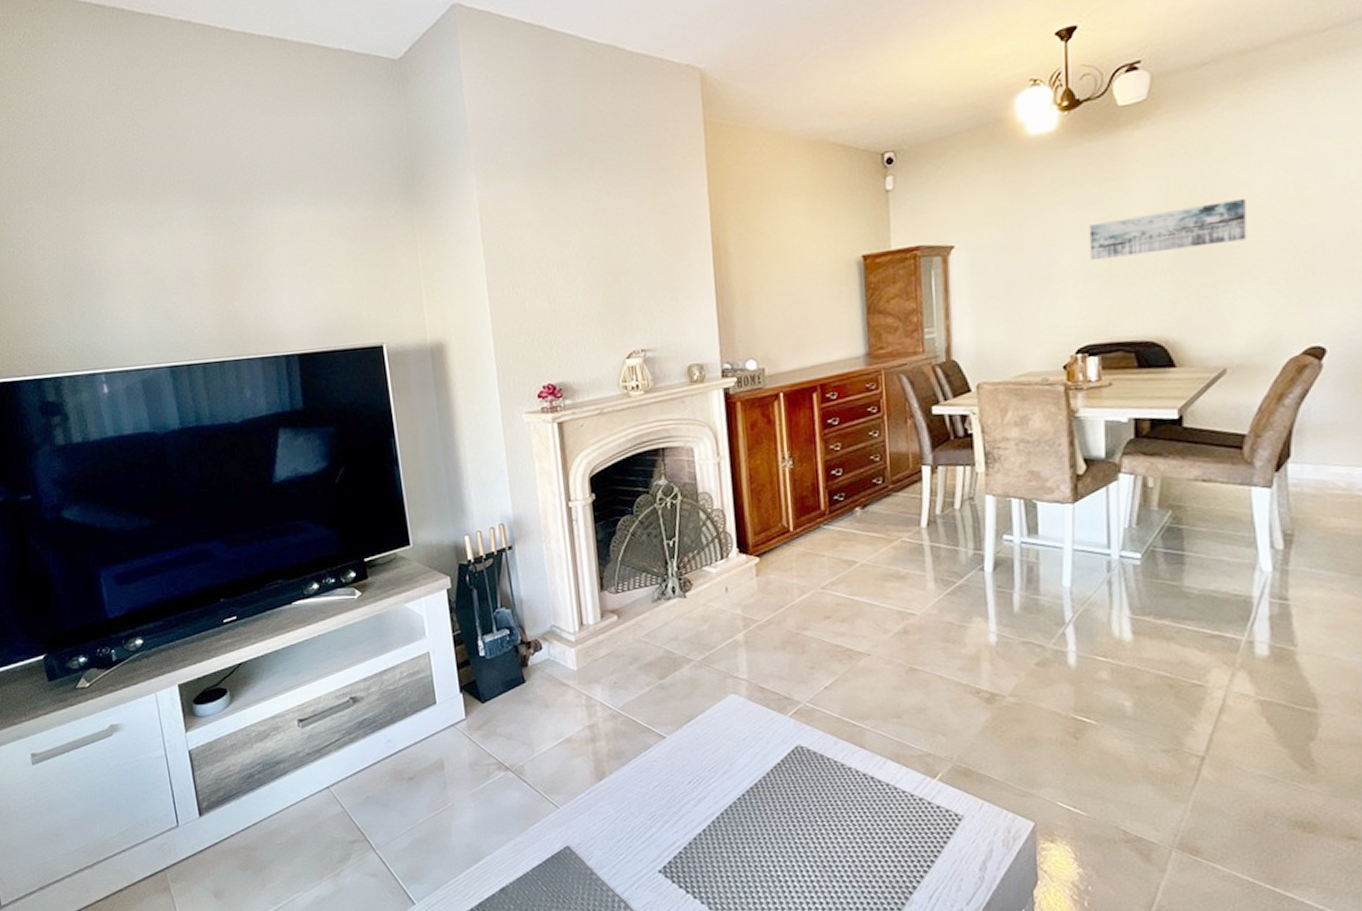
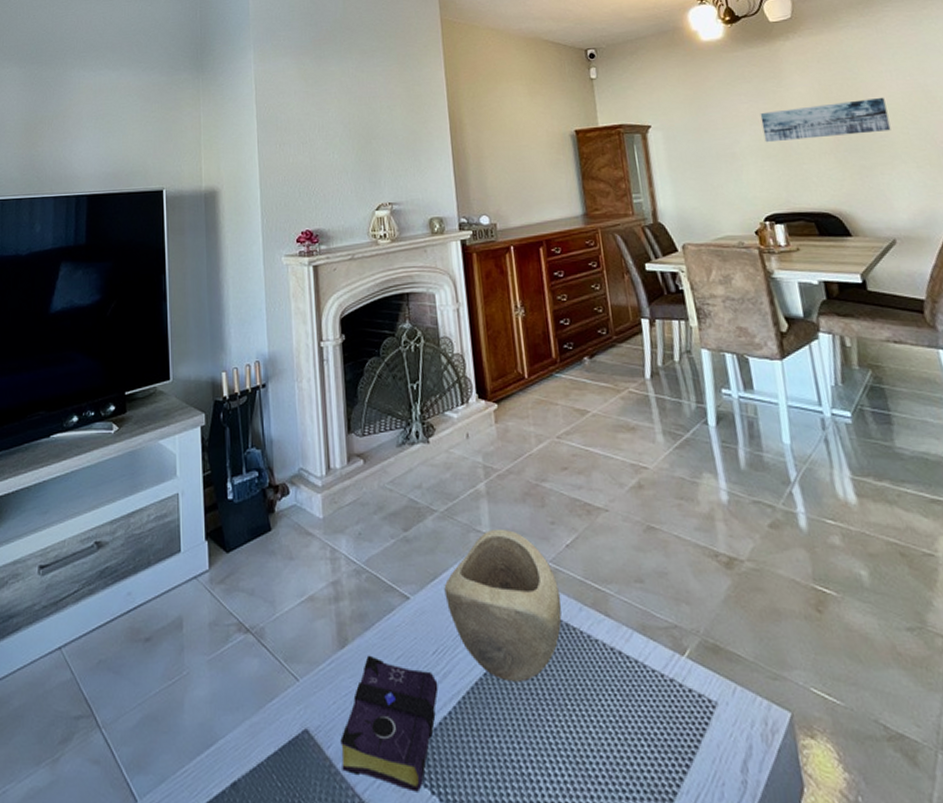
book: none [600,786,694,892] -> present [340,655,438,792]
decorative bowl: none [700,674,817,804] -> present [444,528,562,682]

